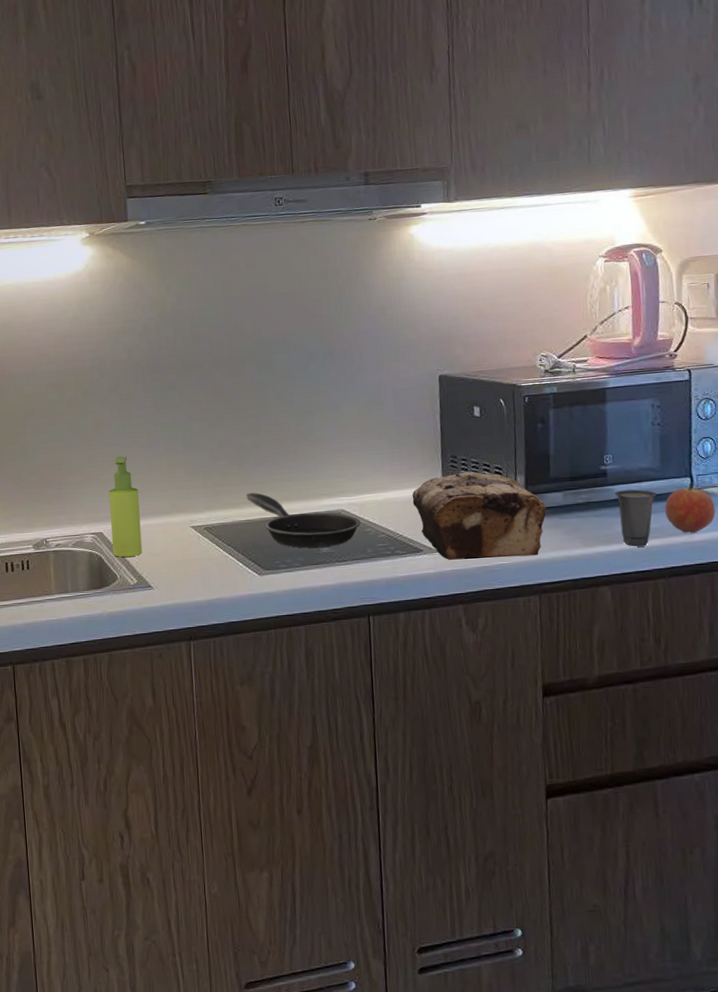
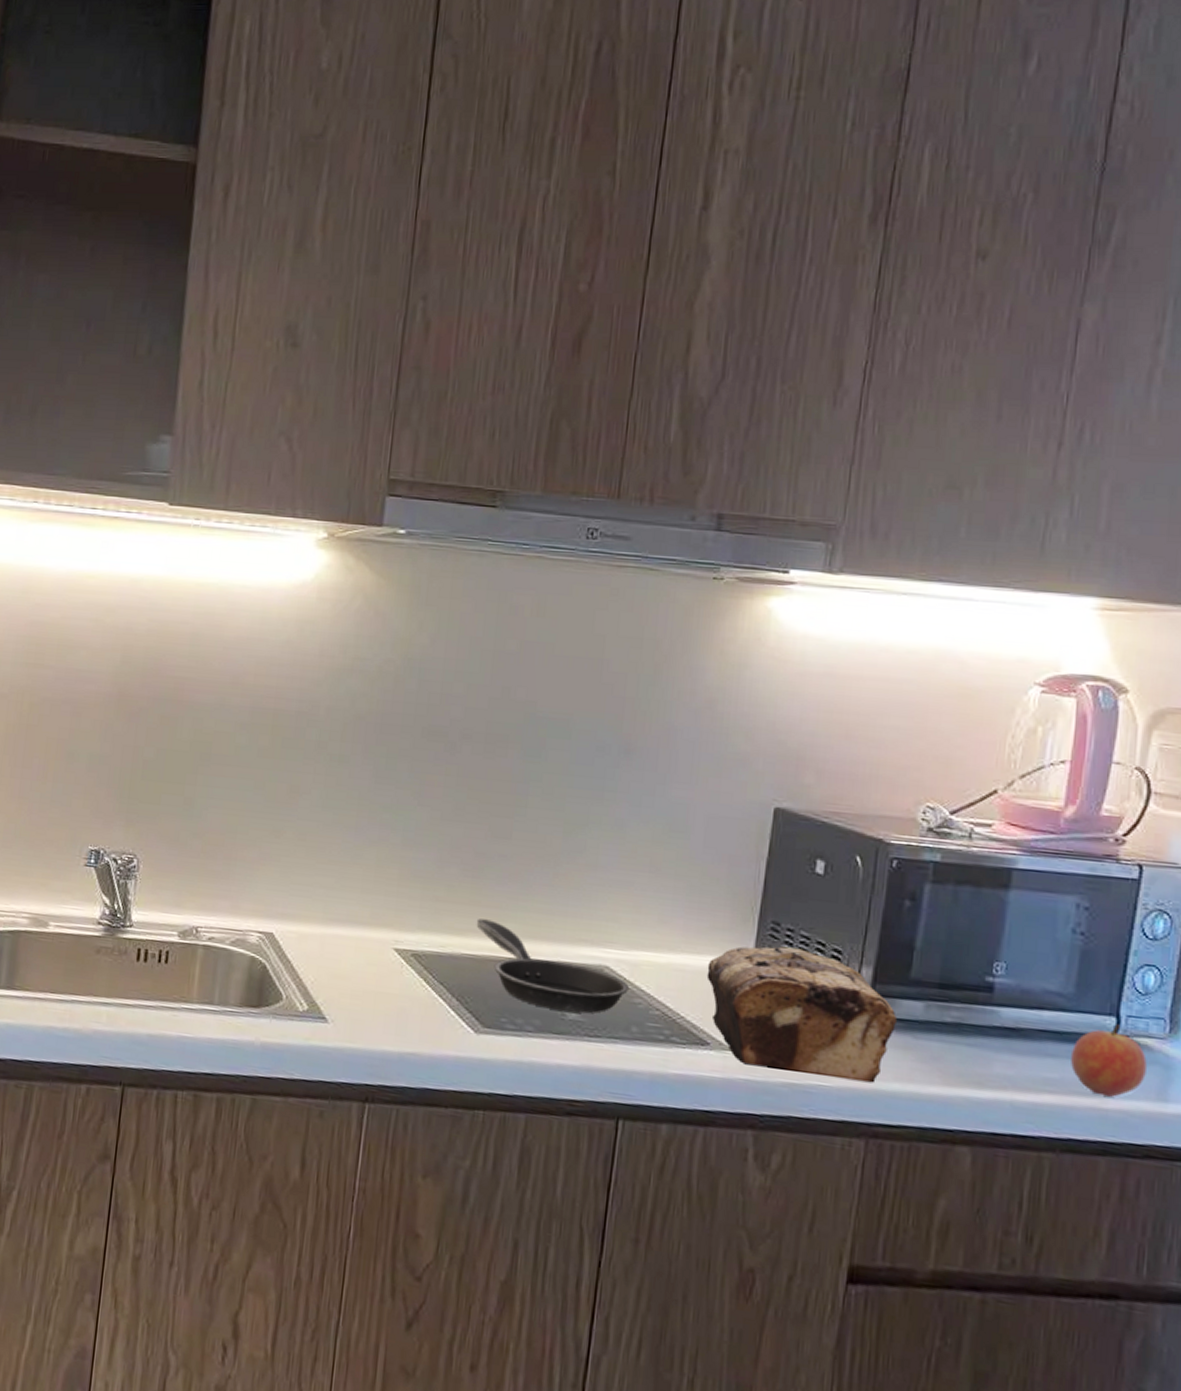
soap dispenser: present [109,456,143,558] -> none [282,836,331,974]
cup: present [614,489,657,547] -> none [1000,1015,1063,1102]

